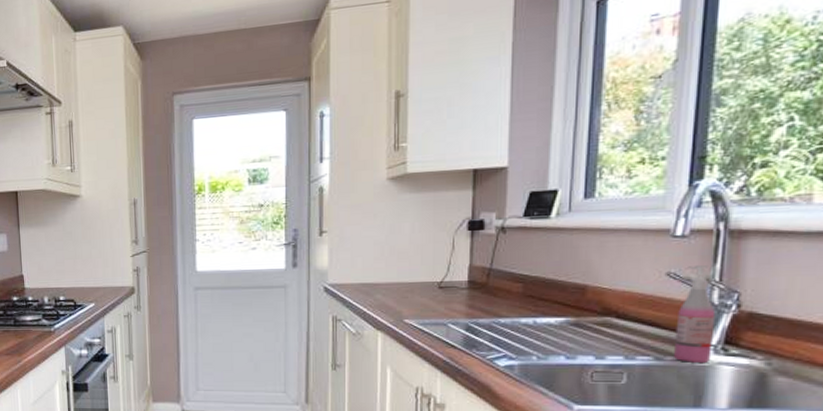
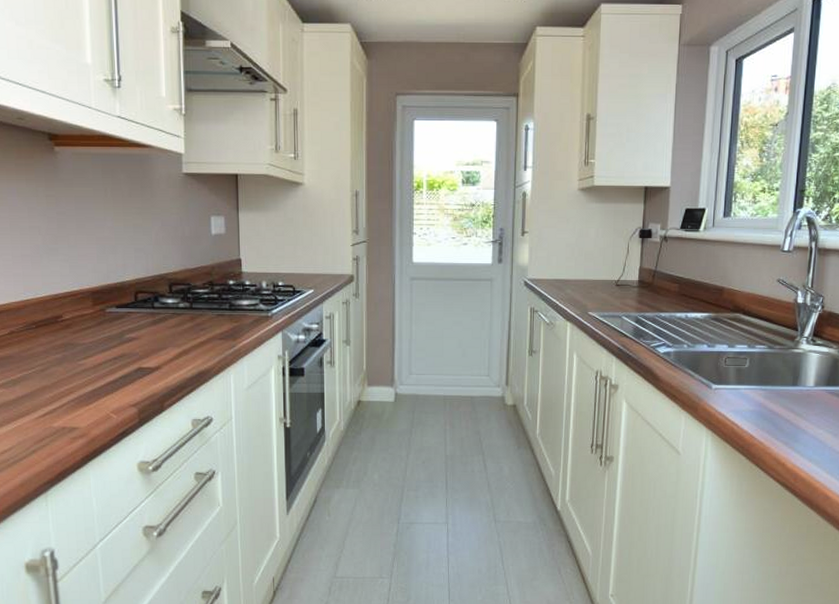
soap dispenser: present [674,266,716,362] -> none [781,275,808,350]

